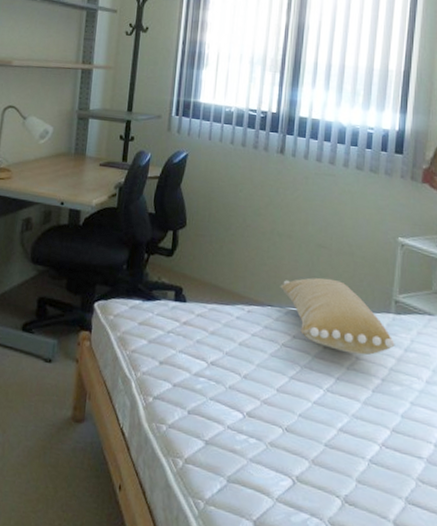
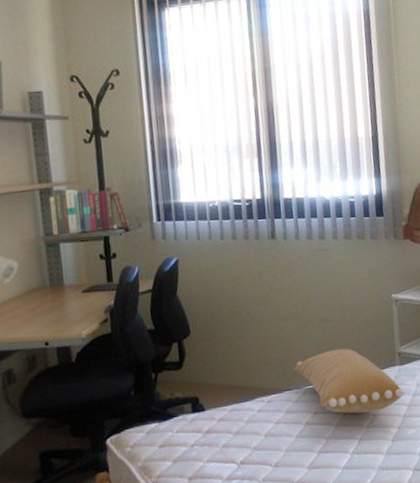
books: none [85,71,151,117] -> present [49,186,131,236]

